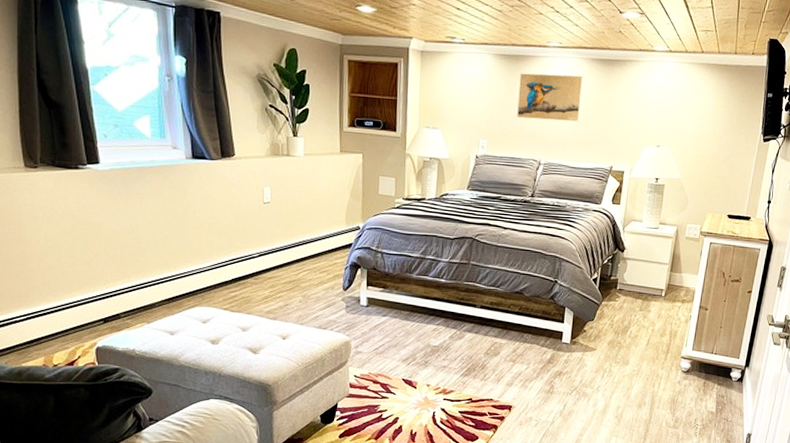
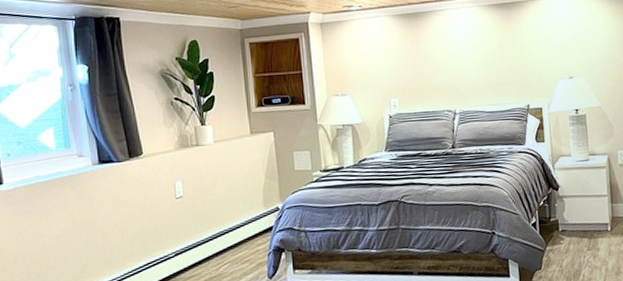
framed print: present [517,73,584,122] -> none [421,22,487,73]

